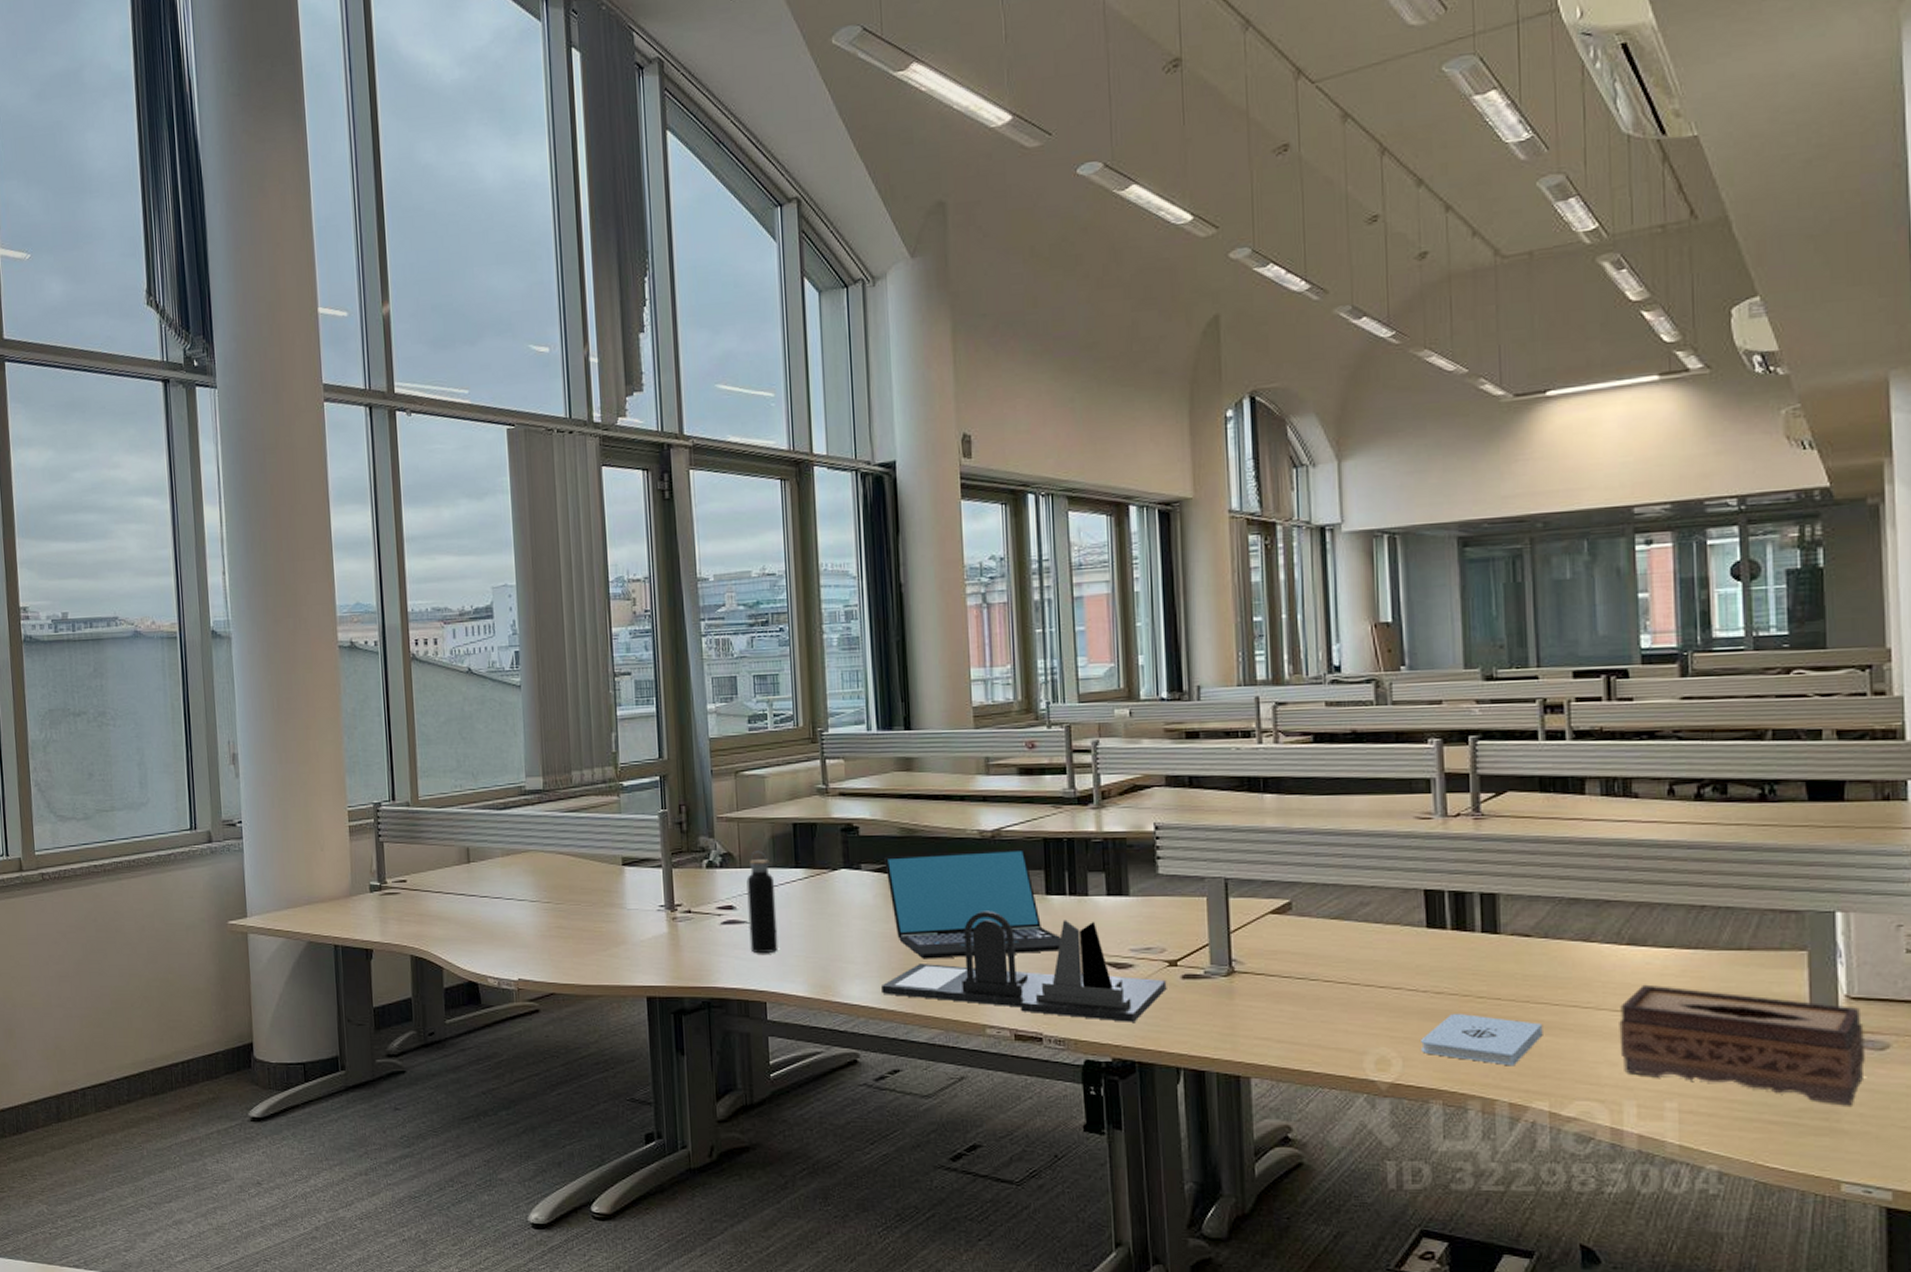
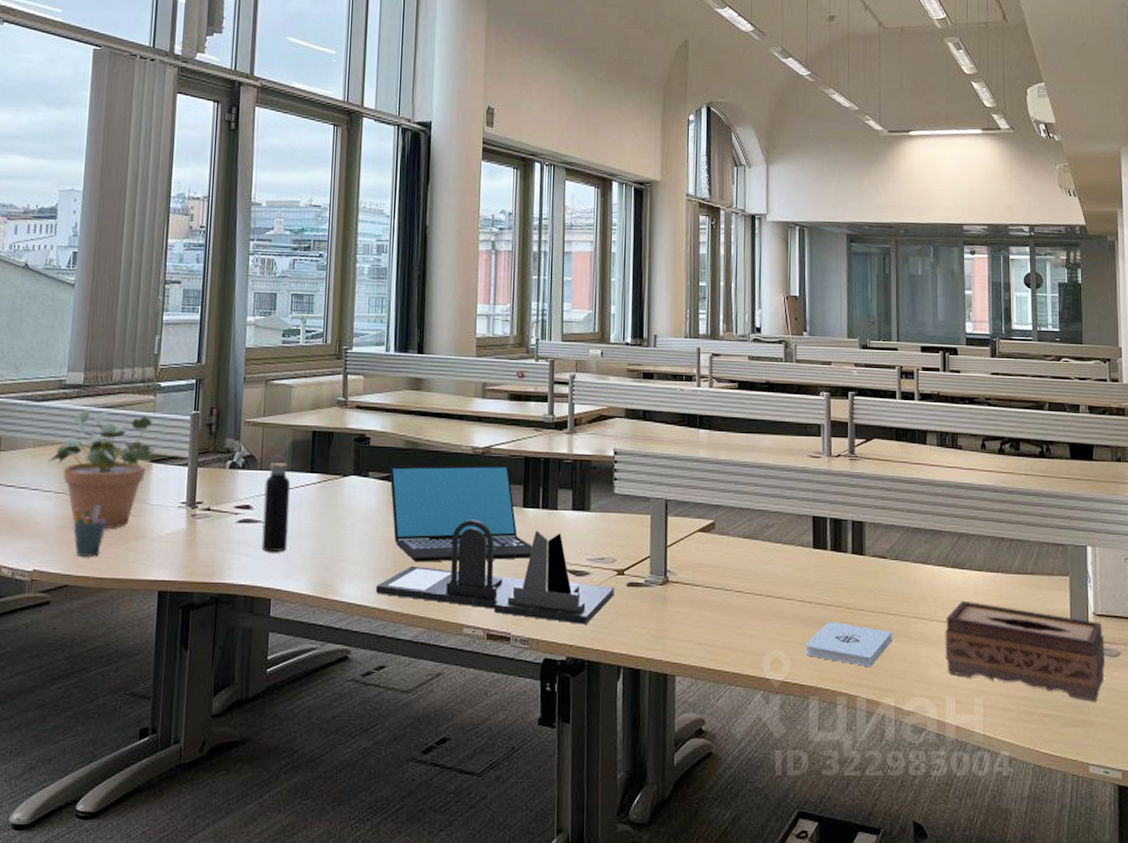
potted plant: none [518,813,629,935] -> present [48,409,159,529]
pen holder: none [551,913,585,964] -> present [73,506,107,556]

